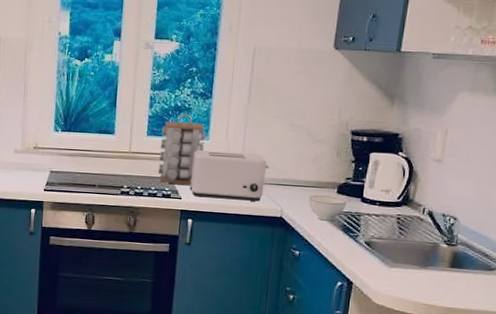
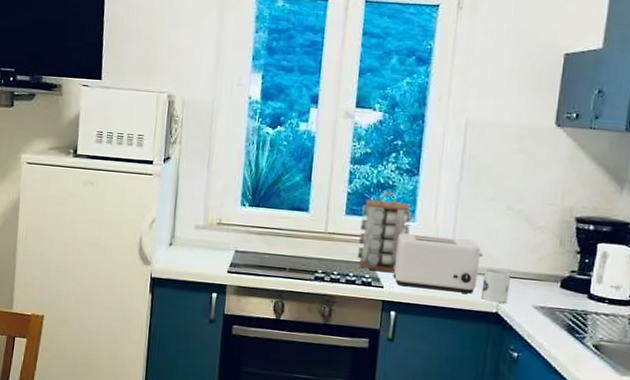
mug: none [267,178,293,209] -> present [481,268,510,303]
bowl: present [308,194,348,221] -> none [527,288,573,320]

